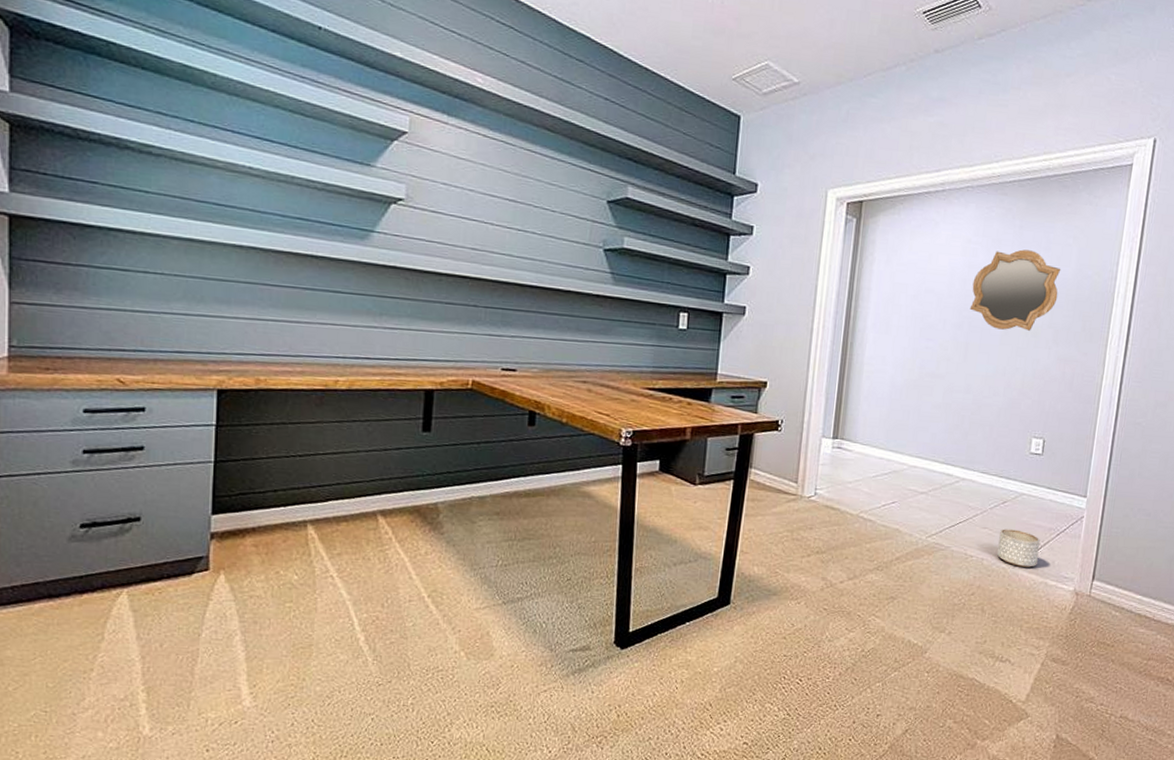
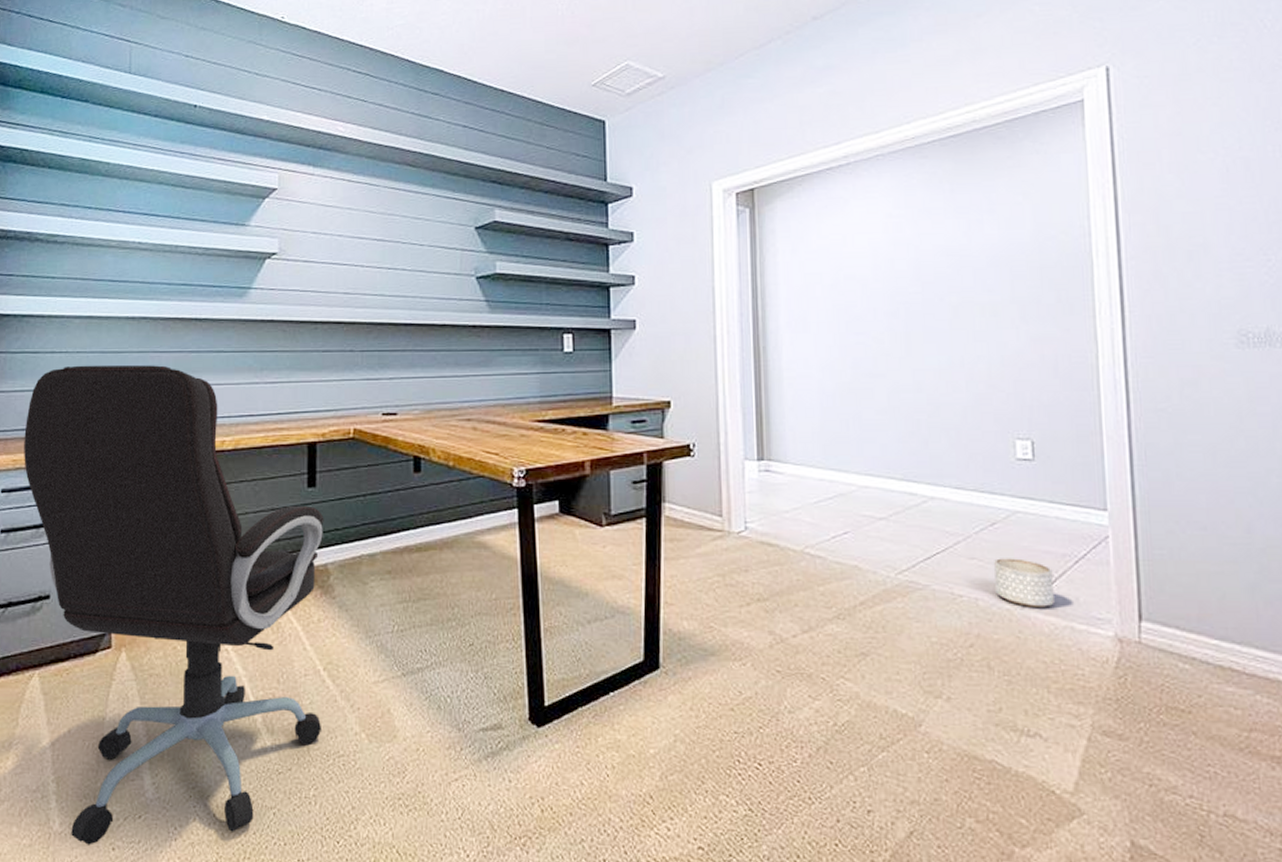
office chair: none [110,289,437,748] -> present [24,364,324,845]
mirror: present [969,249,1061,331] -> none [902,216,1016,312]

